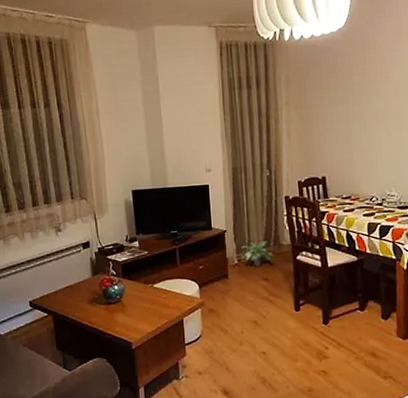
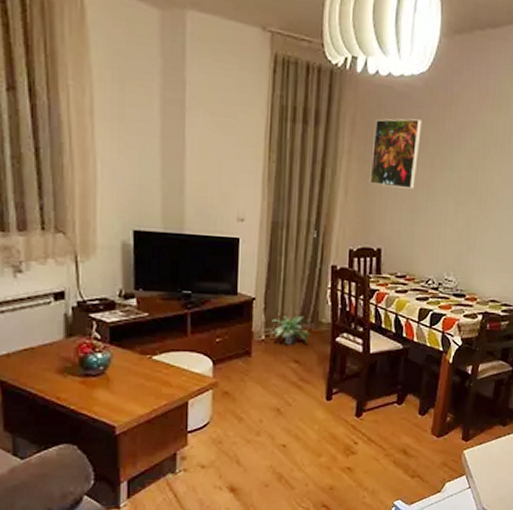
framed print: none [305,66,348,125] -> present [369,118,422,189]

